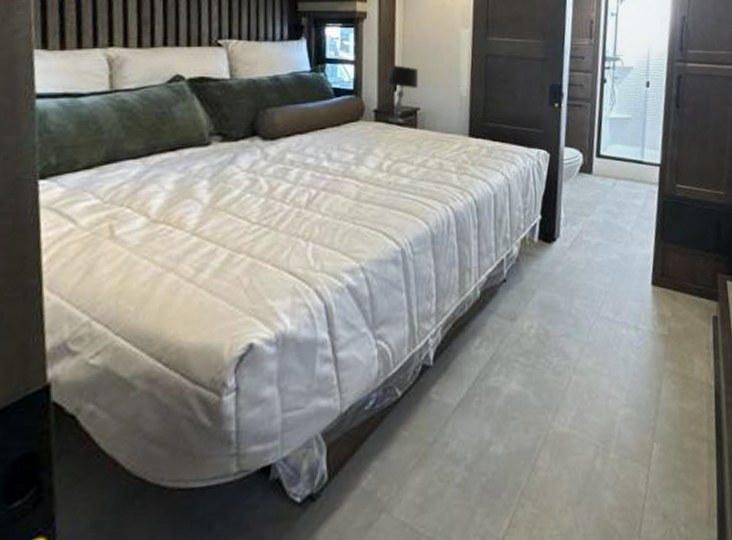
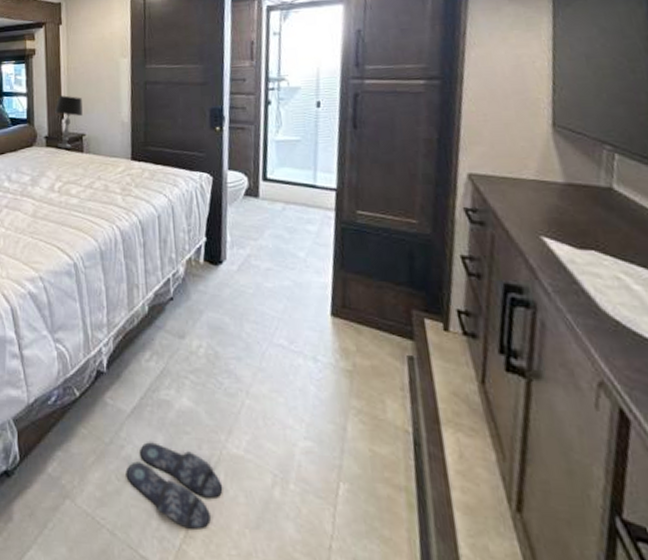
slippers: none [449,433,548,518] -> present [126,442,223,529]

